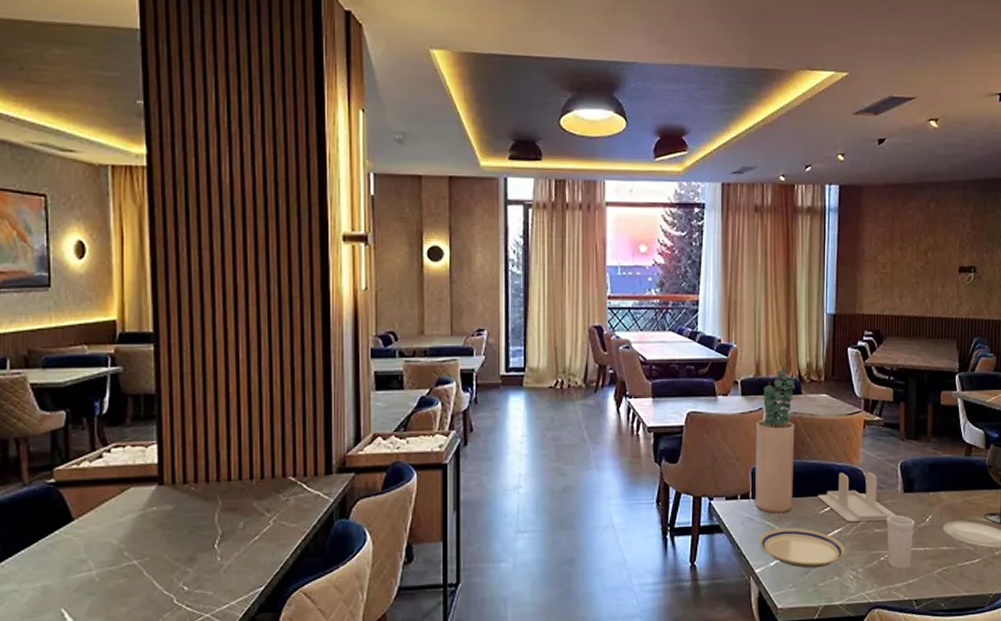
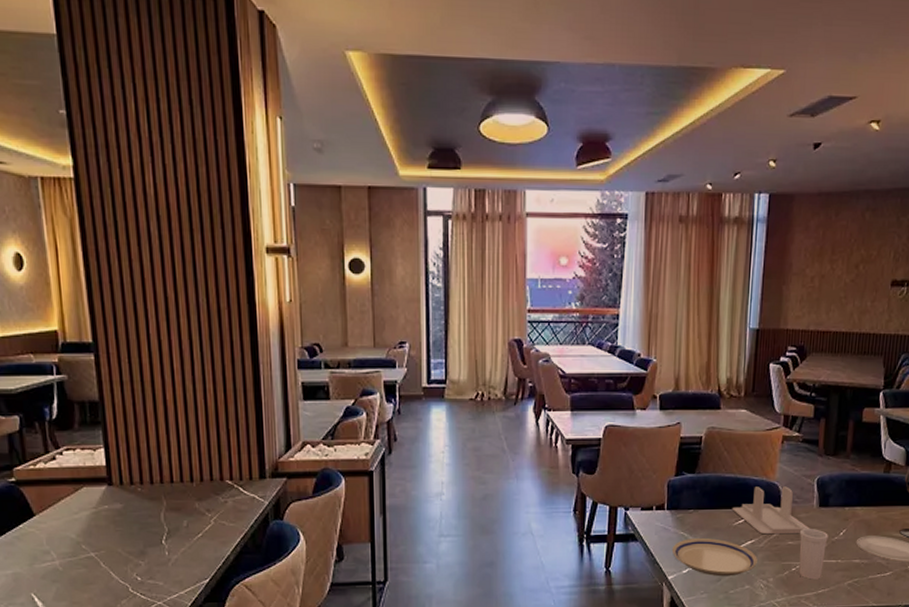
vase: present [754,362,796,514] -> none [669,377,715,524]

